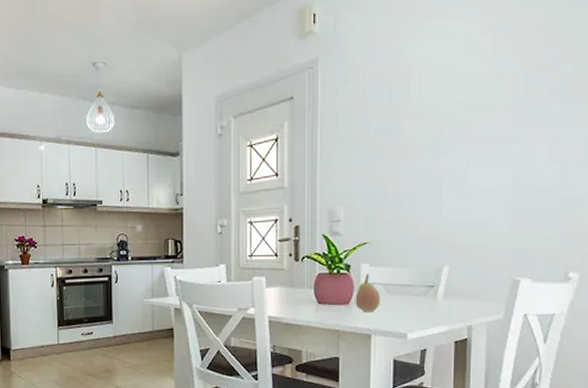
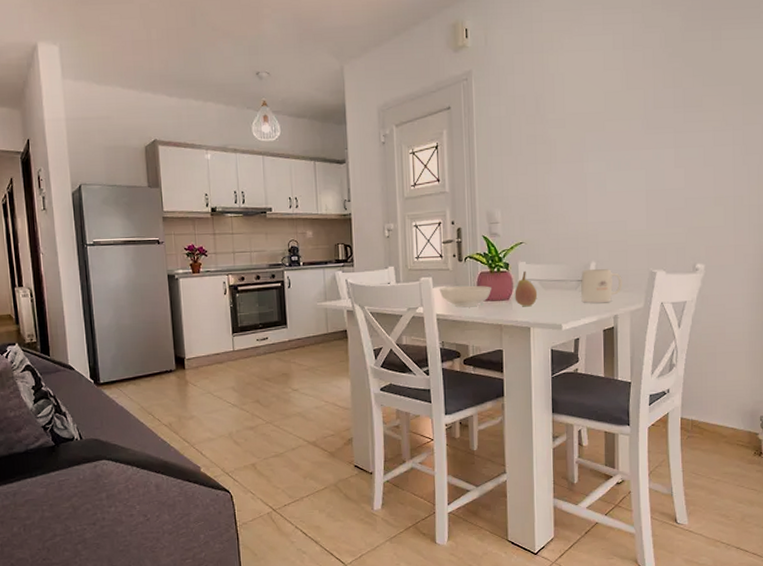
bowl: none [272,287,331,310] -> present [439,285,492,308]
mug: none [431,273,479,312] -> present [581,268,622,304]

